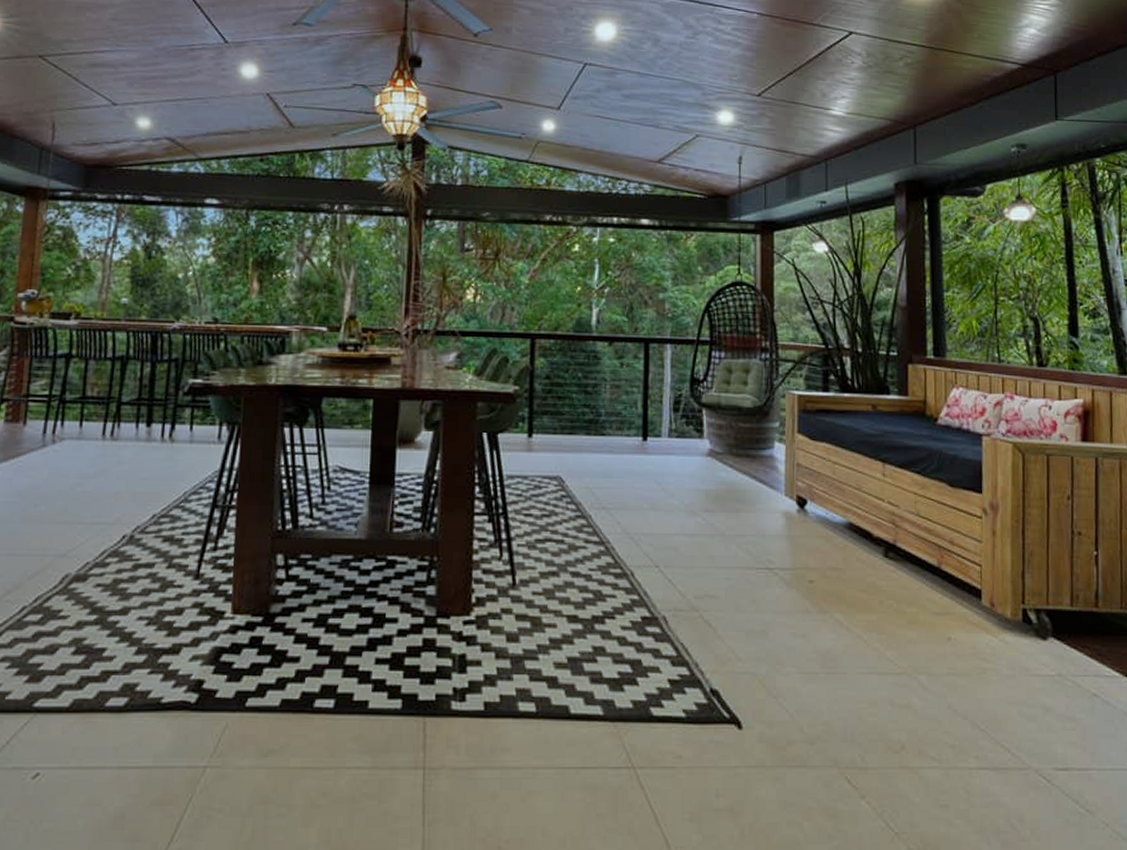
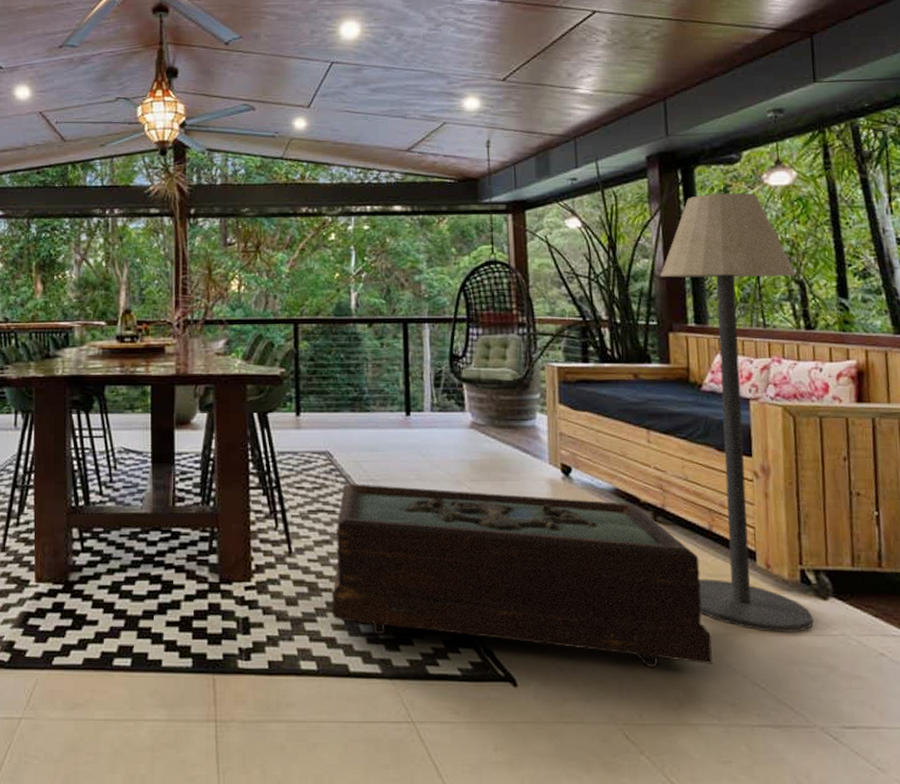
coffee table: none [554,512,936,709] -> present [331,484,714,668]
floor lamp: none [903,225,1033,673] -> present [660,192,814,632]

